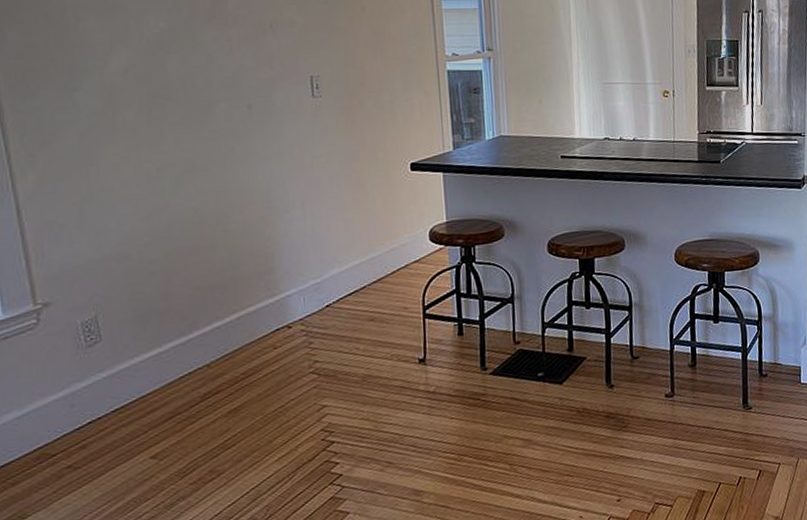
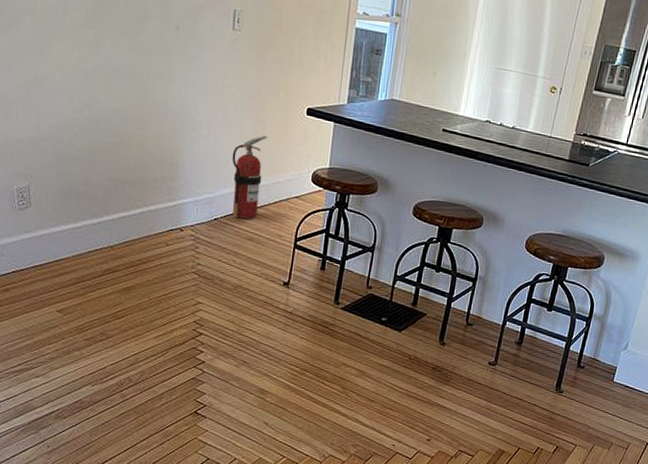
fire extinguisher: none [334,202,375,300] -> present [232,135,268,220]

